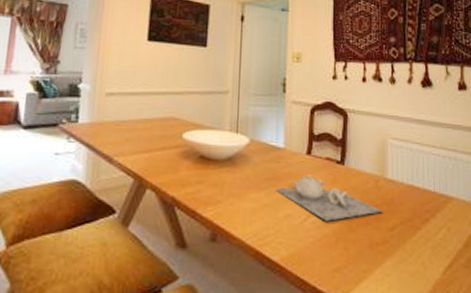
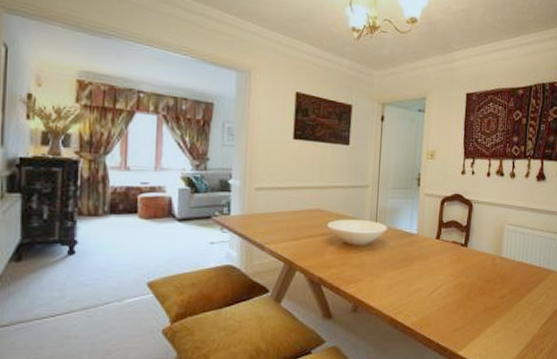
teapot: present [275,174,382,221] -> none [408,256,496,293]

